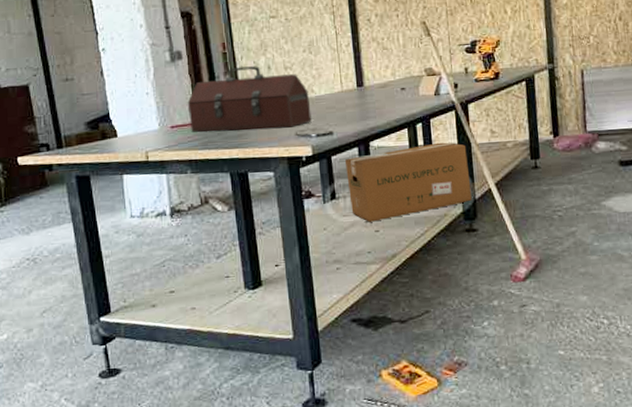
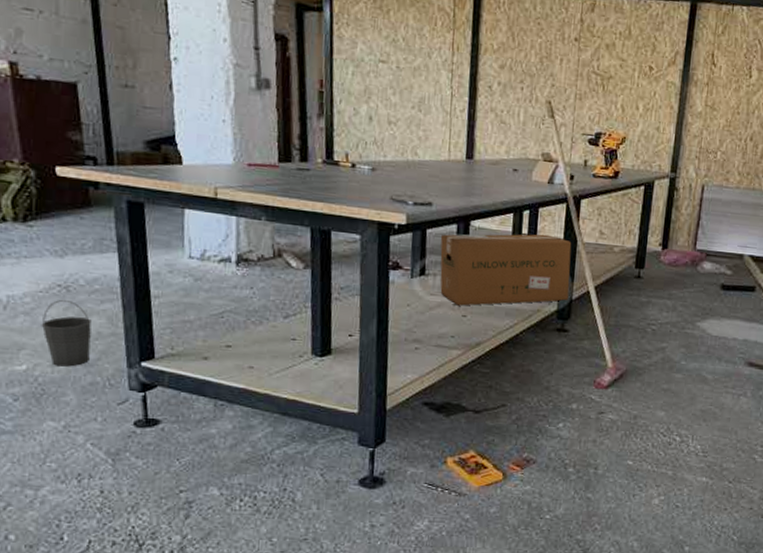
bucket: none [16,270,57,331] -> present [41,299,92,367]
toolbox: present [187,66,312,132] -> none [270,110,412,190]

